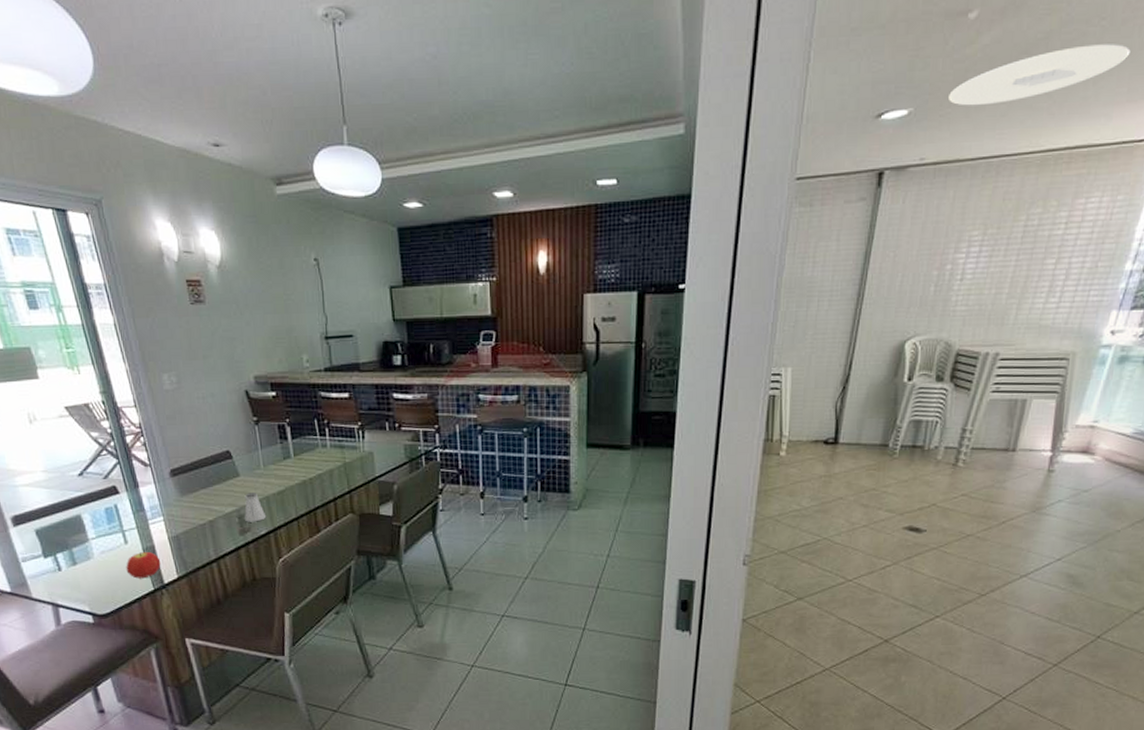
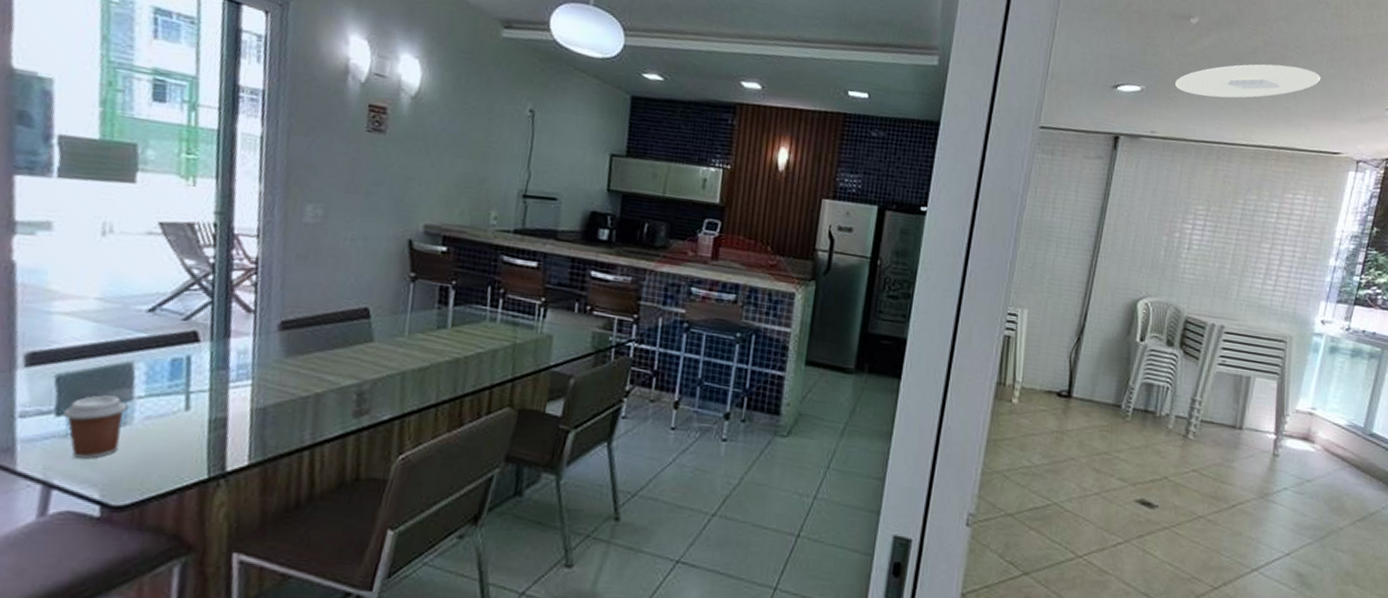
coffee cup: none [48,540,91,585] -> present [62,395,128,459]
fruit: present [126,551,161,579] -> none [174,423,231,461]
saltshaker: present [244,493,267,522] -> none [365,364,396,403]

